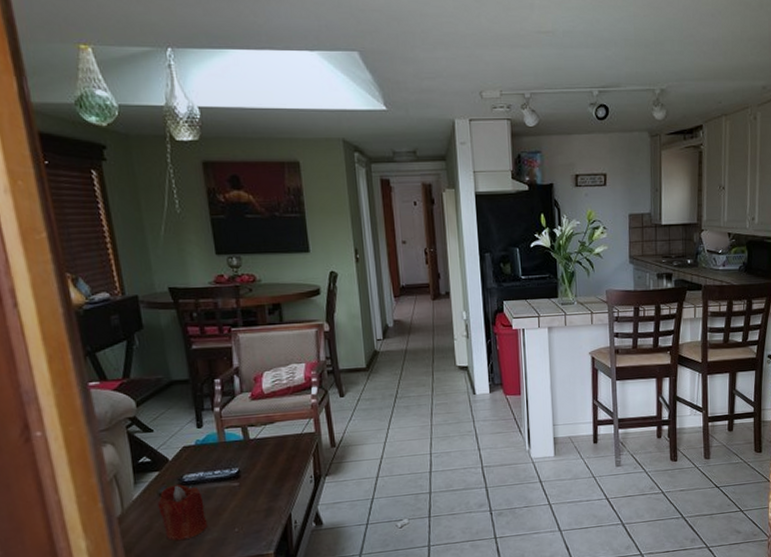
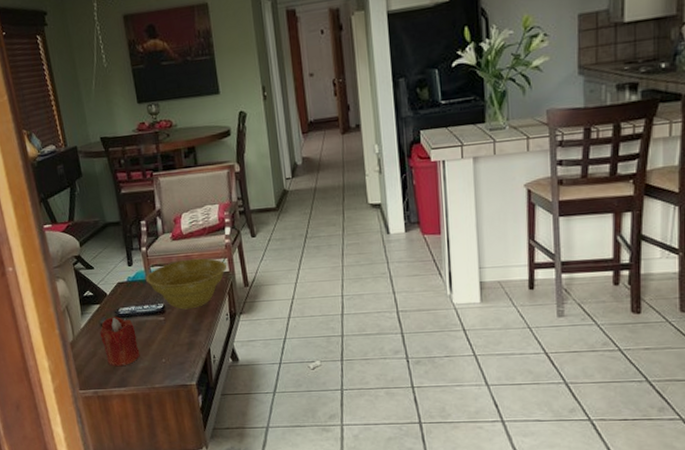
planter bowl: none [218,418,312,474] -> present [146,258,227,310]

